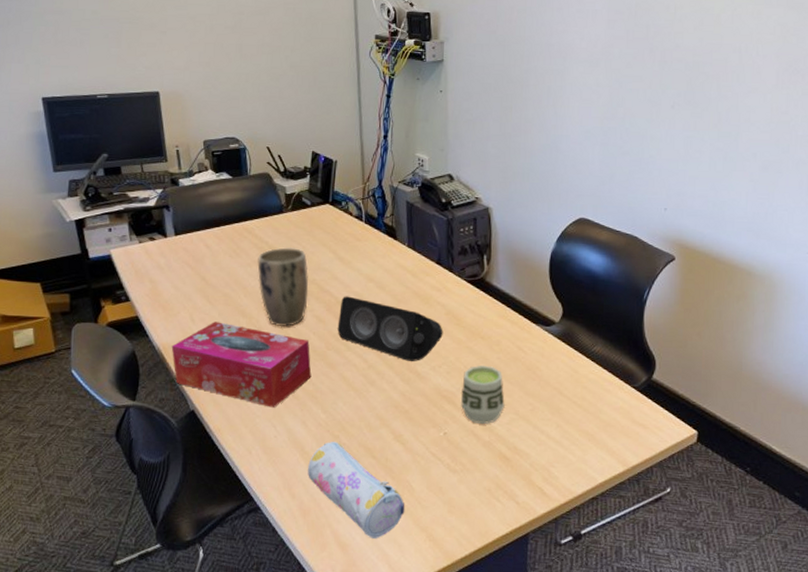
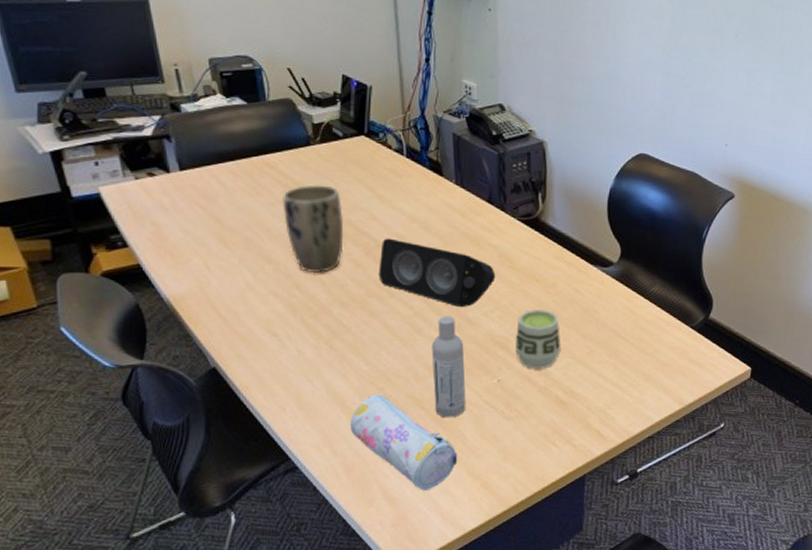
tissue box: present [171,322,312,408] -> none [183,269,351,361]
bottle: none [383,369,414,468] -> present [431,316,466,418]

